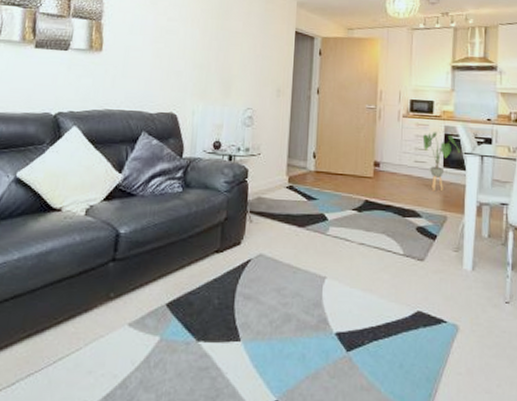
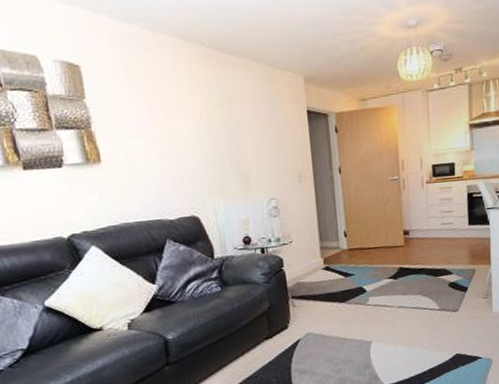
house plant: present [422,132,460,192] -> none [447,193,483,249]

